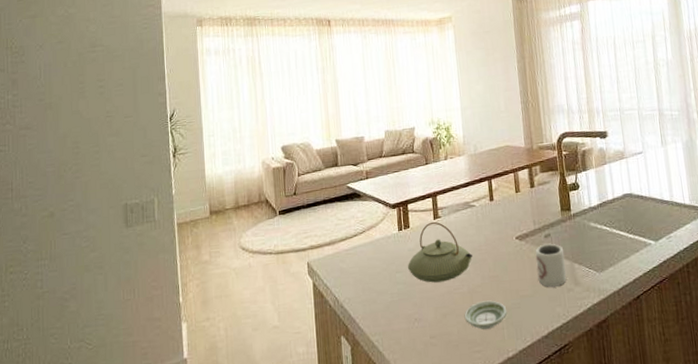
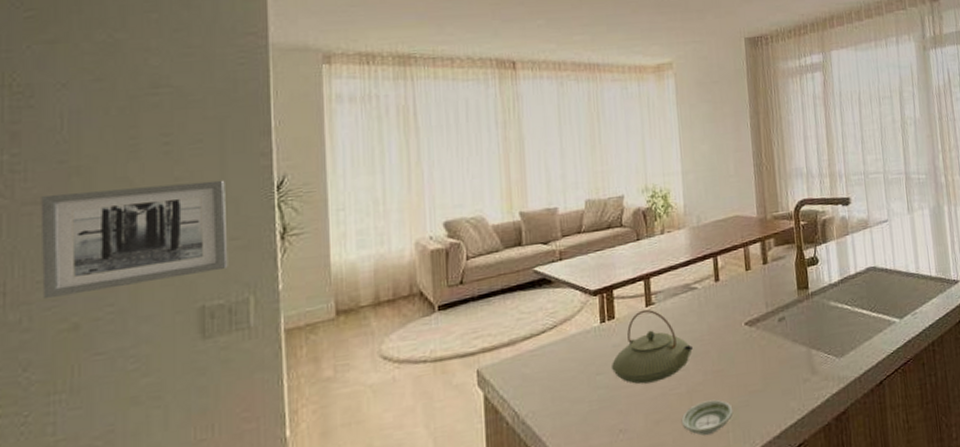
wall art: none [30,113,141,195] -> present [40,180,228,300]
cup: present [535,243,566,287] -> none [767,327,802,379]

